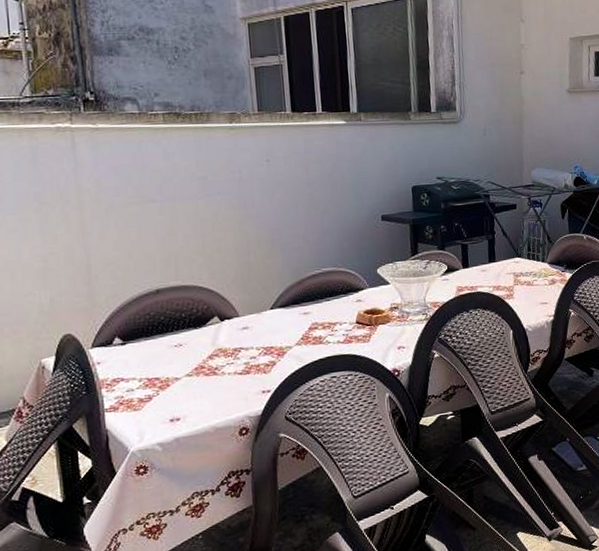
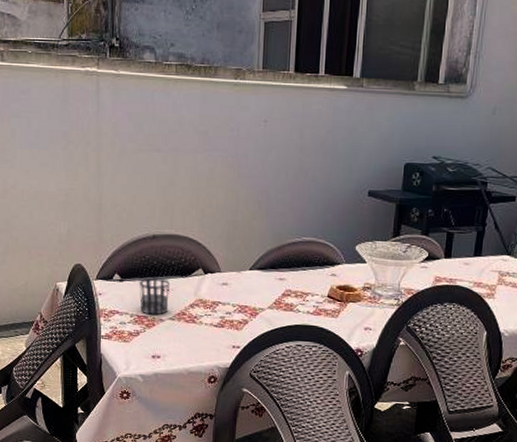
cup: none [145,333,184,376] -> present [139,277,170,315]

